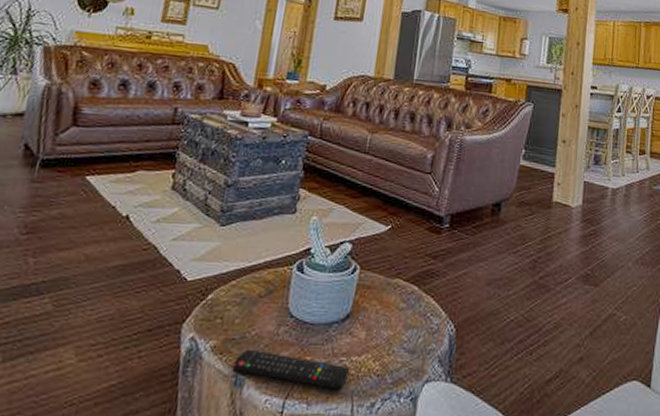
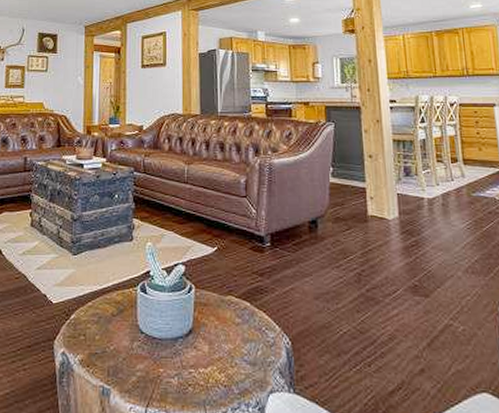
remote control: present [232,349,351,390] -> none [99,362,199,399]

